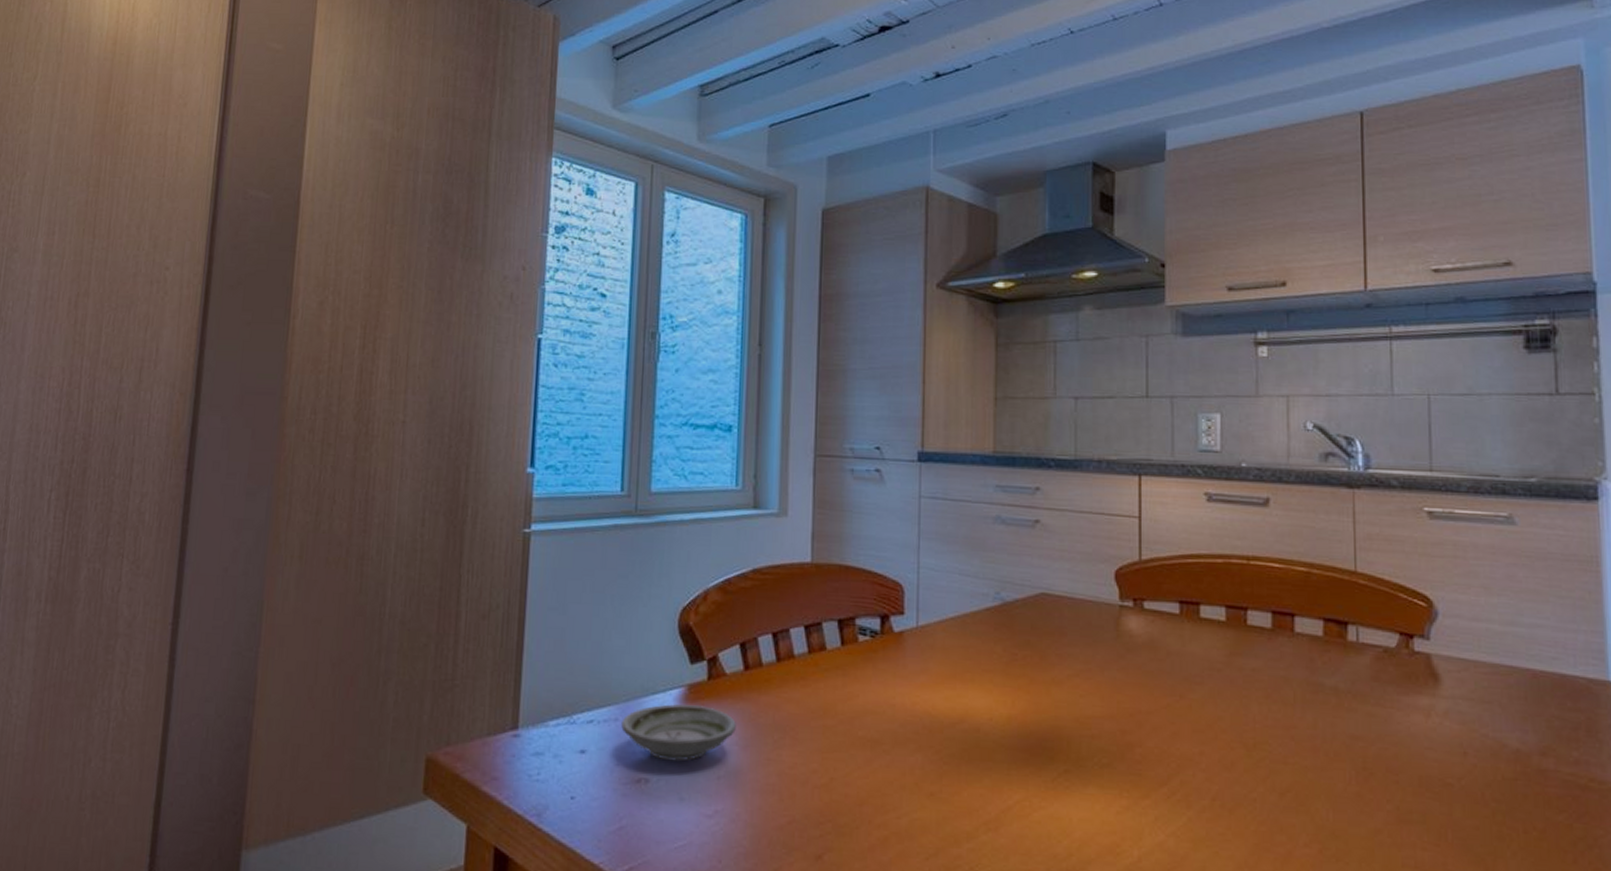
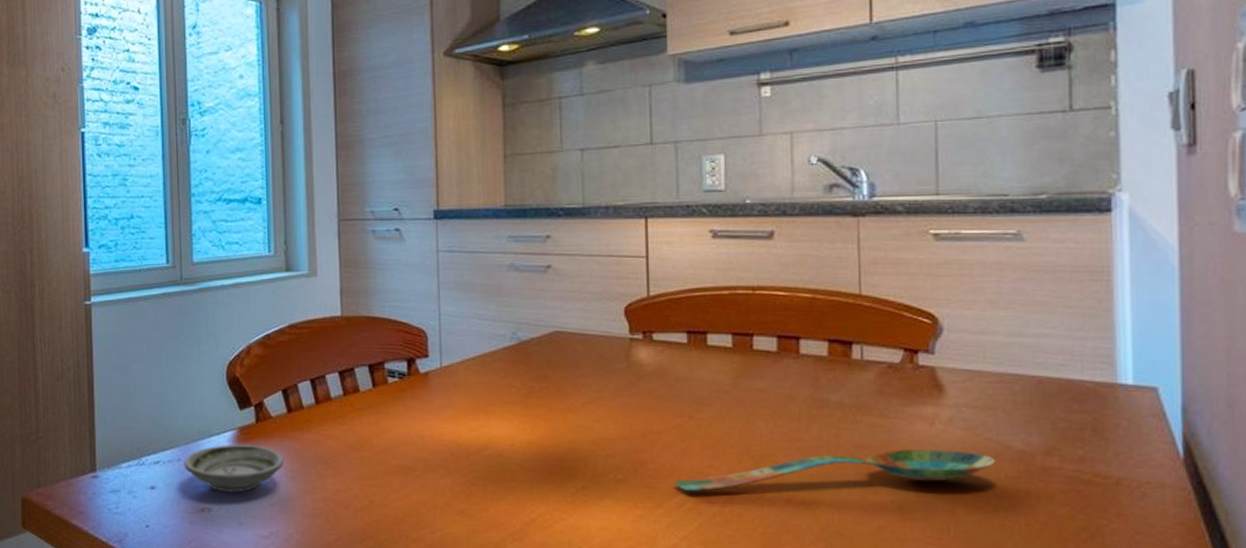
spoon: none [1162,743,1492,782] -> present [674,450,995,492]

